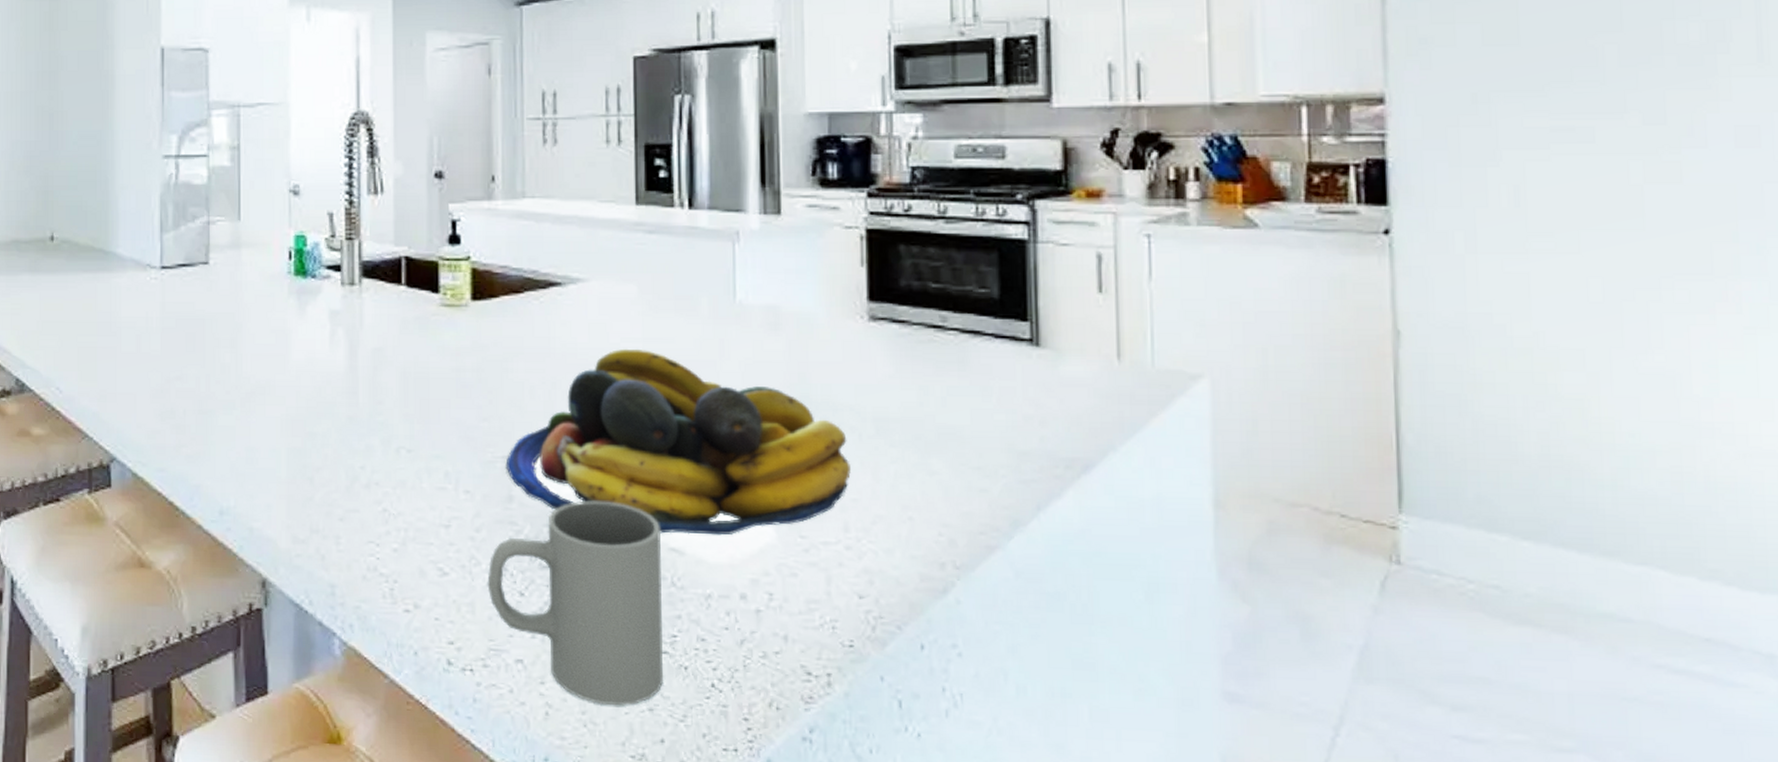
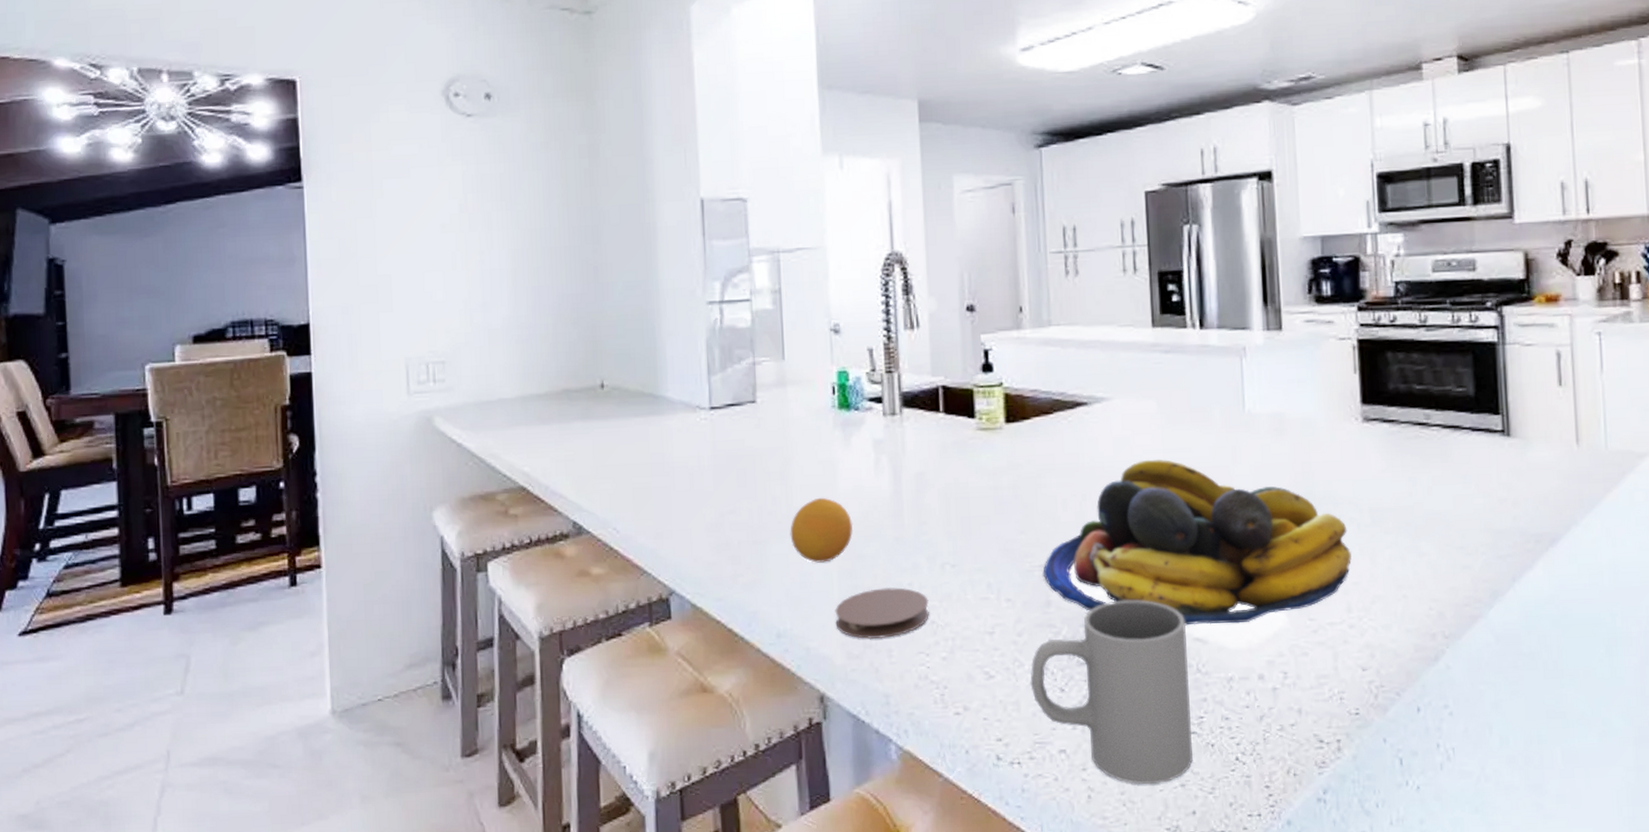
fruit: none [238,368,305,438] -> present [790,497,854,563]
coaster: none [281,468,381,524] -> present [835,587,929,640]

